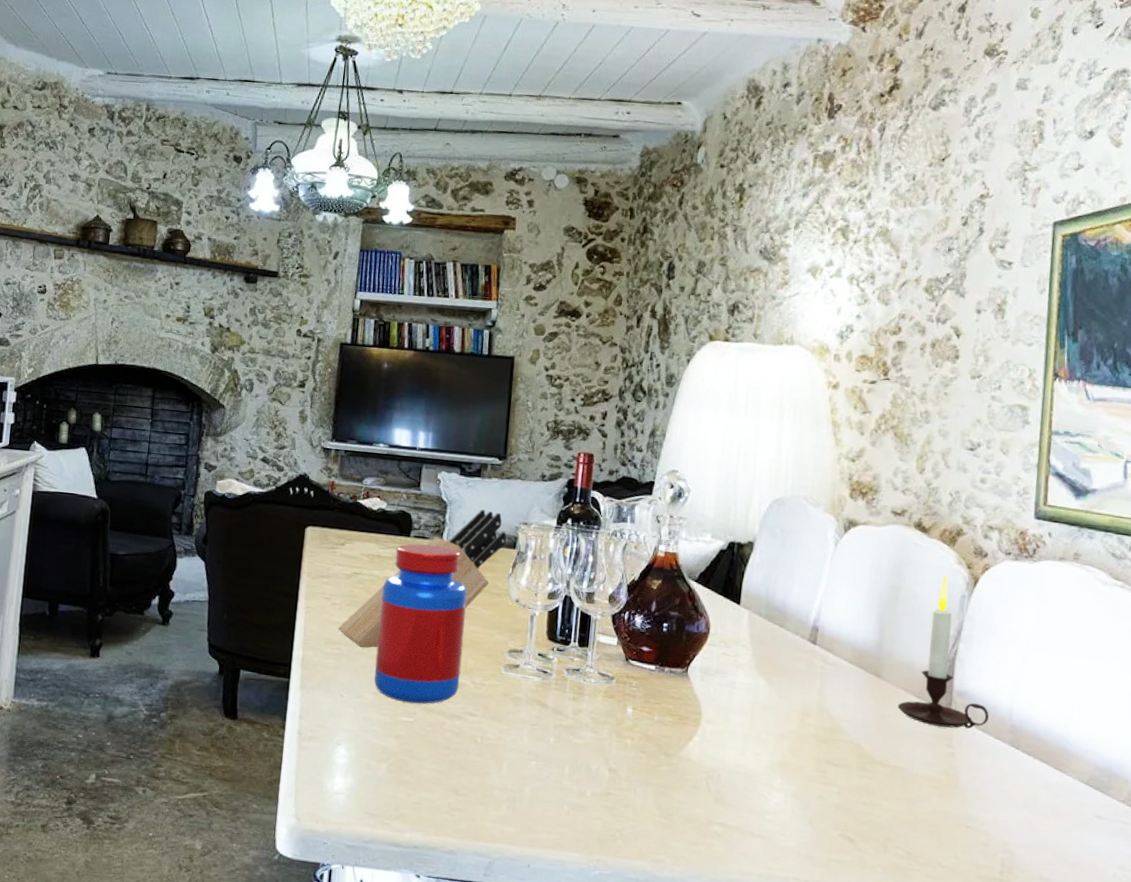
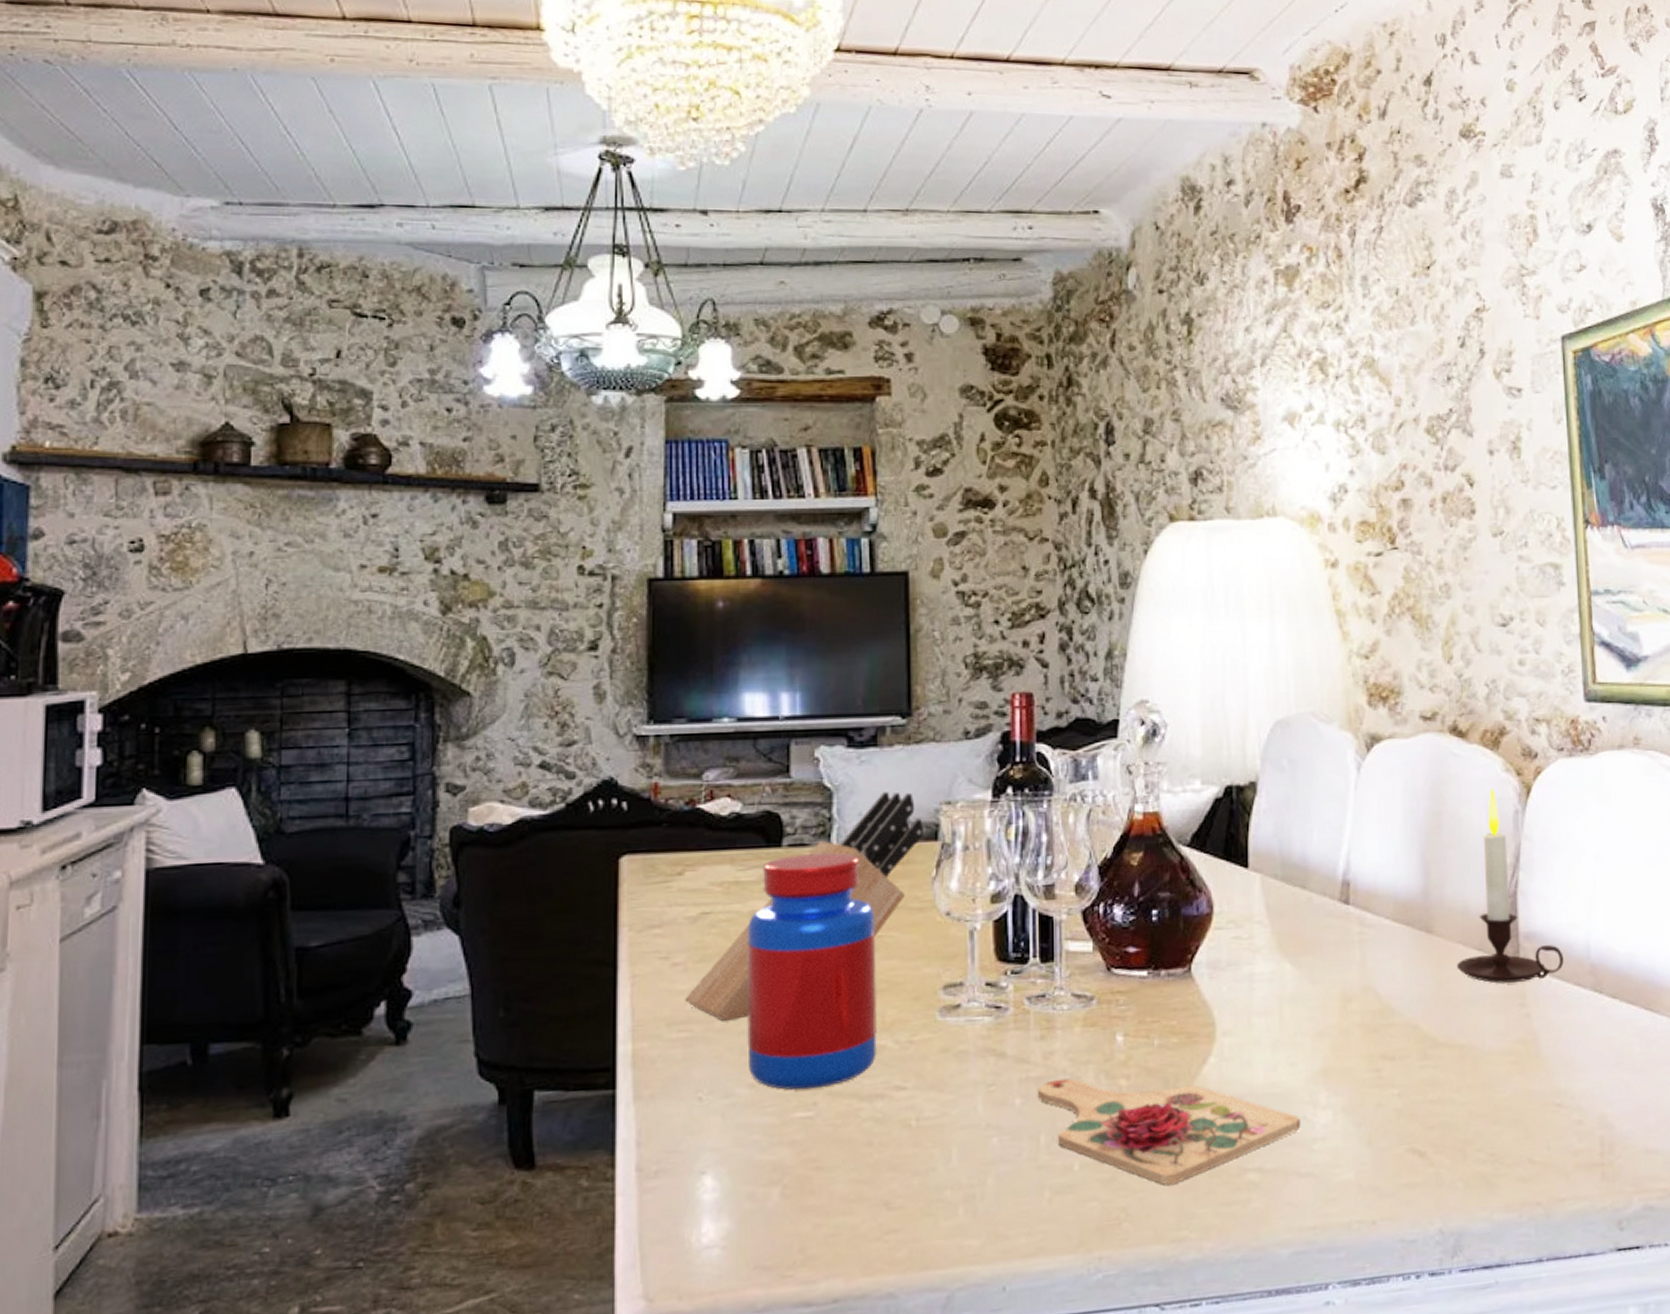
cutting board: none [566,730,759,821] -> present [1037,1078,1301,1185]

